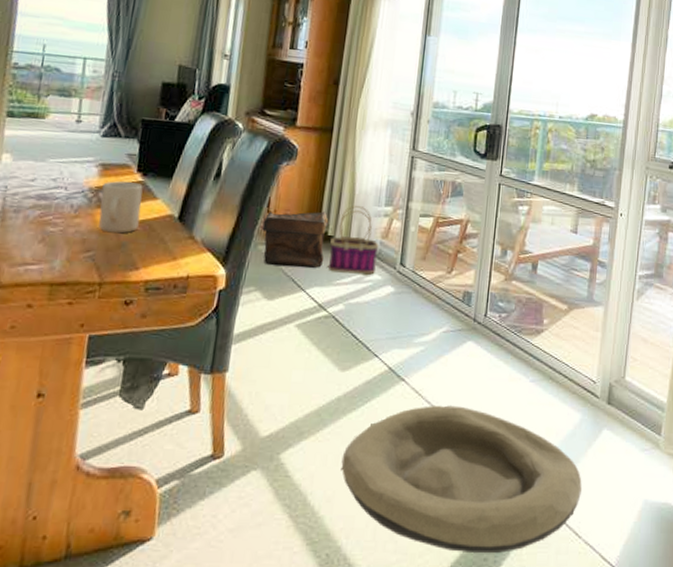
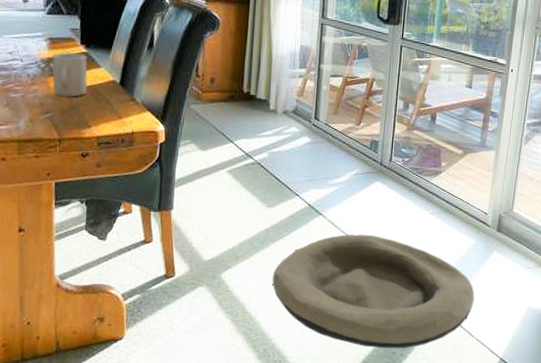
pouch: present [262,211,329,268] -> none [193,74,251,123]
basket: present [329,206,379,275] -> none [253,69,296,128]

